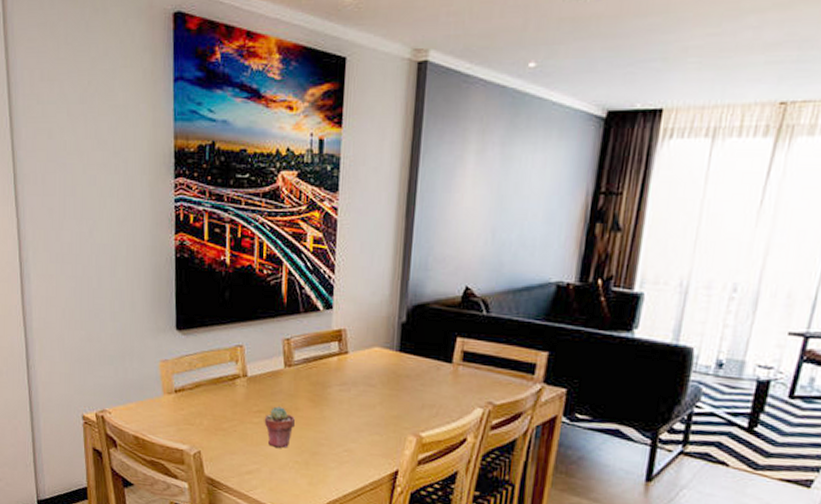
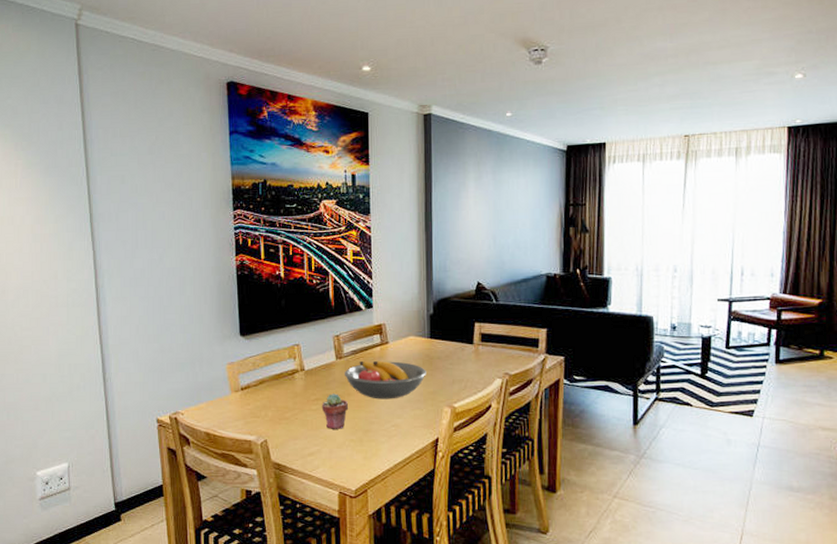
fruit bowl: none [292,372,391,420] -> present [344,361,426,399]

